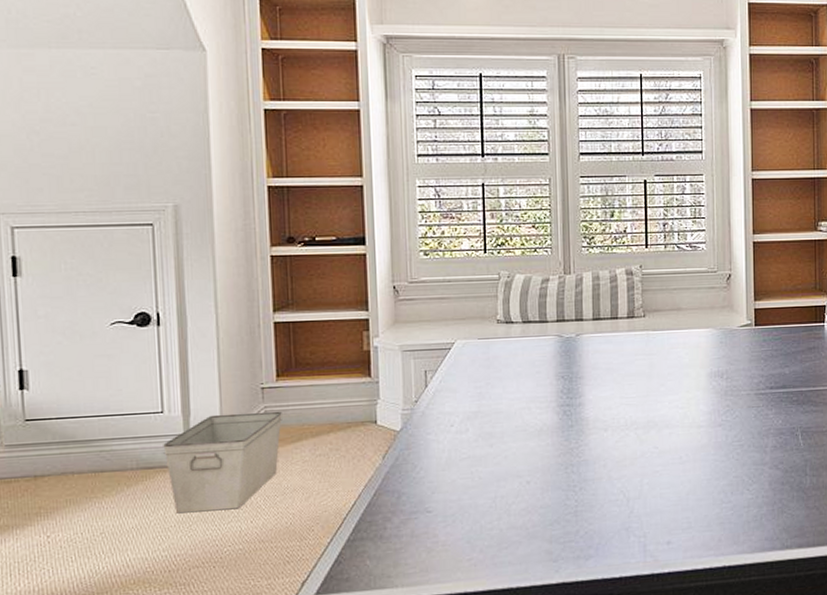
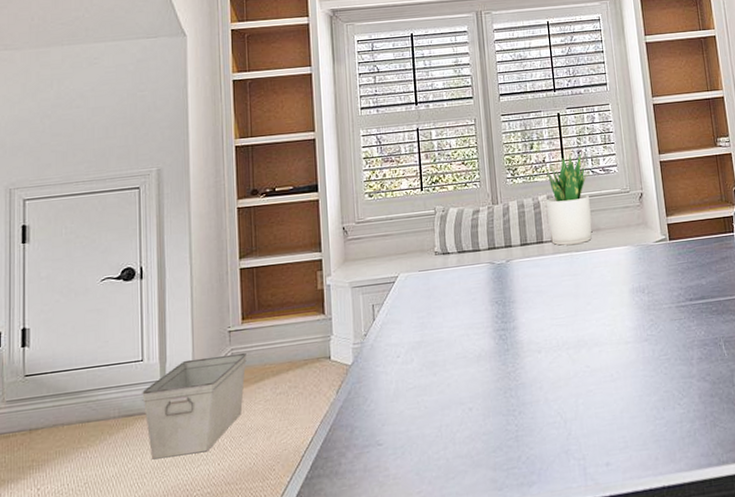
planter: none [625,225,673,324] -> present [546,152,592,246]

